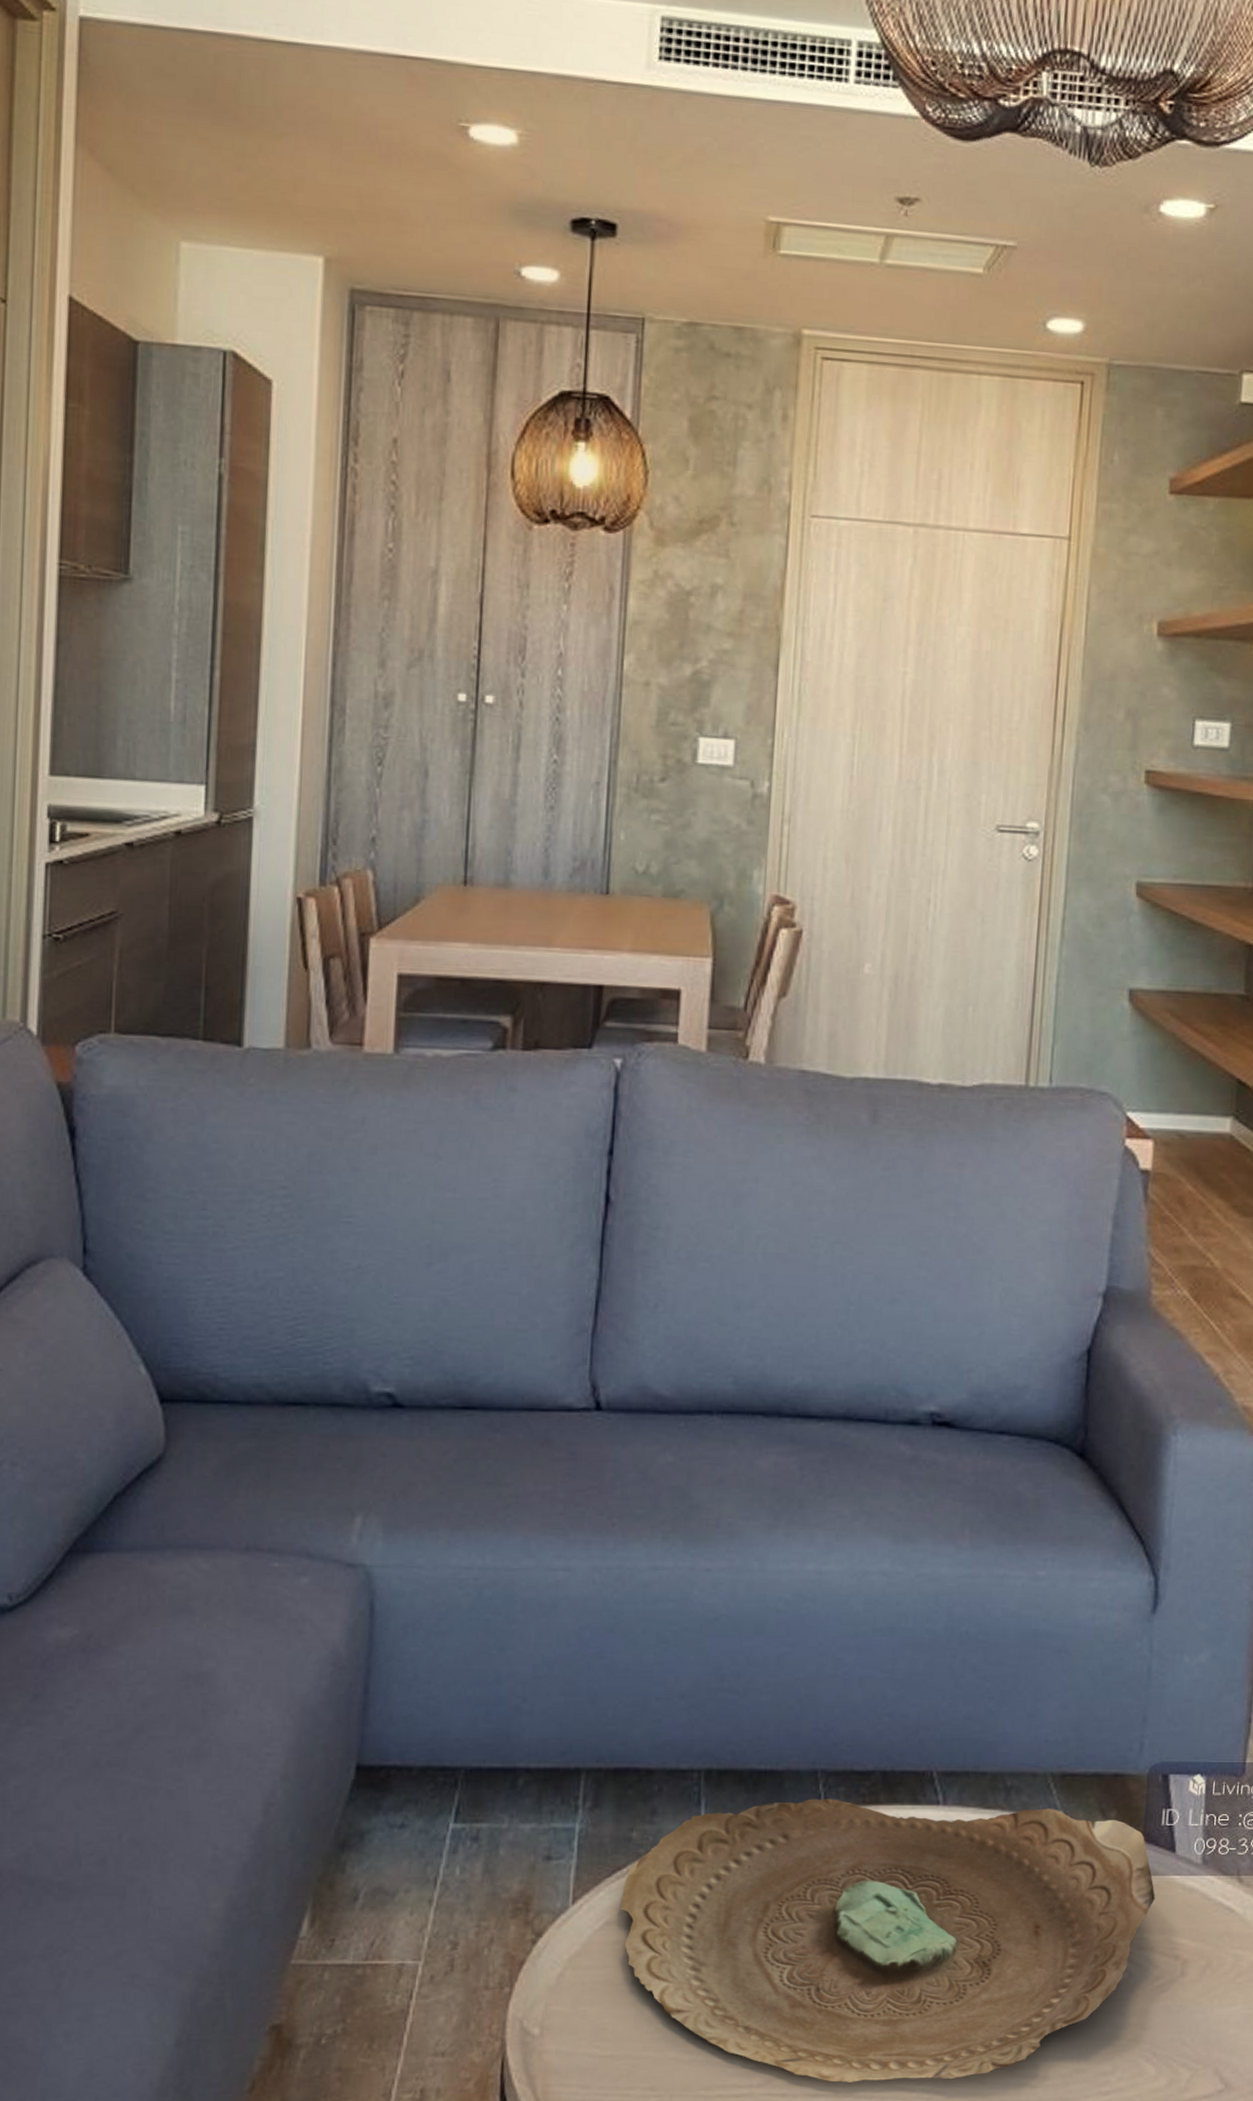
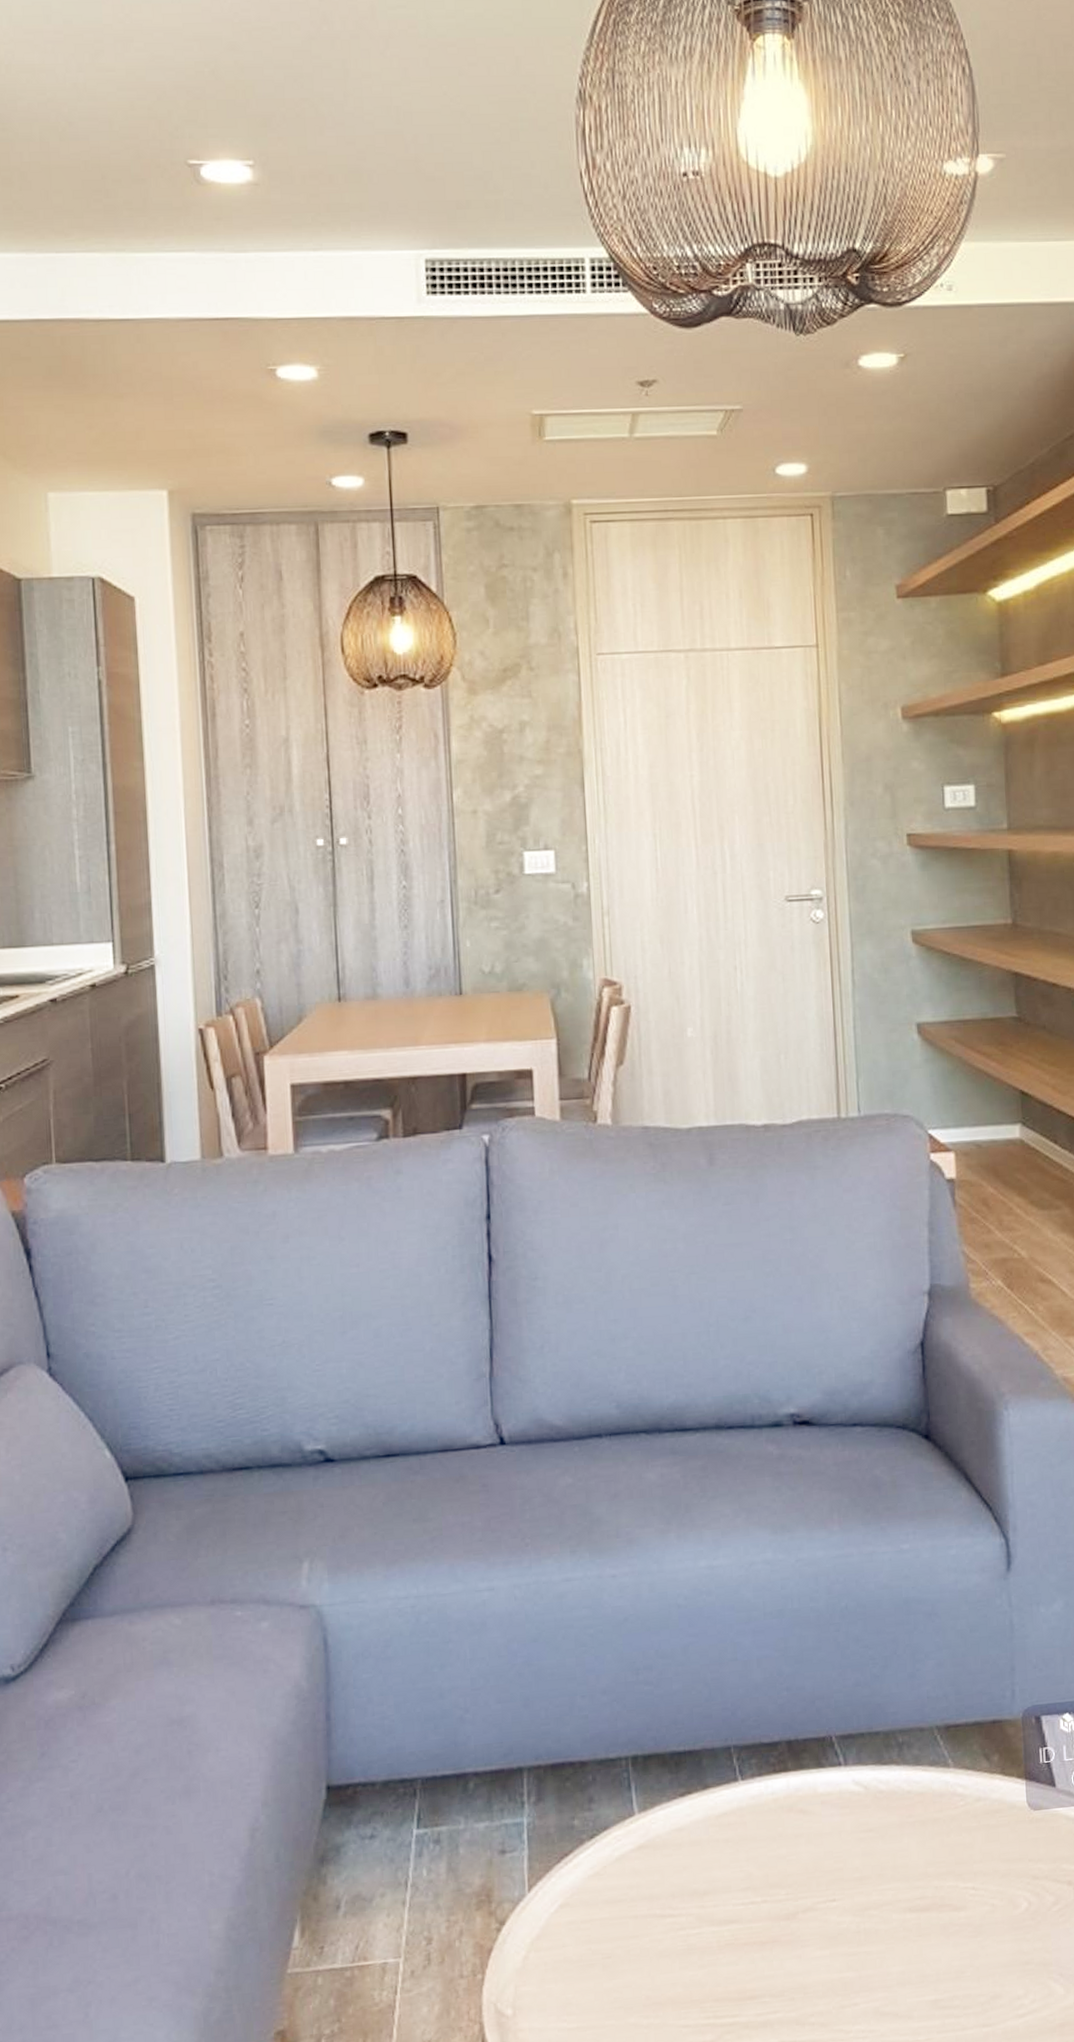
decorative bowl: present [621,1799,1155,2082] -> none [571,1758,1043,2031]

